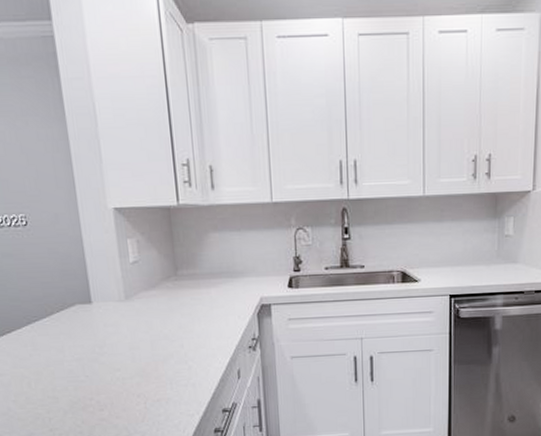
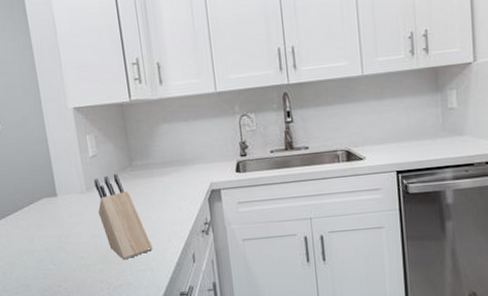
knife block: none [134,282,196,374] -> present [94,173,153,260]

